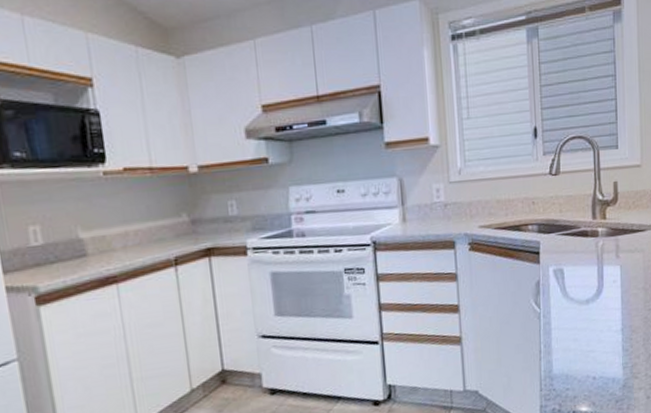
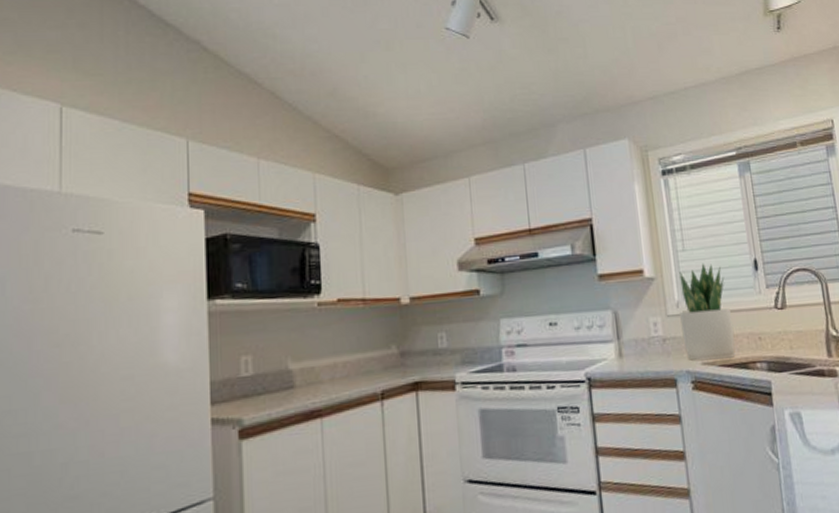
planter: none [461,131,511,225] -> present [679,263,736,362]

